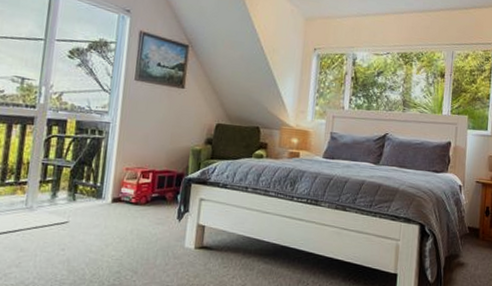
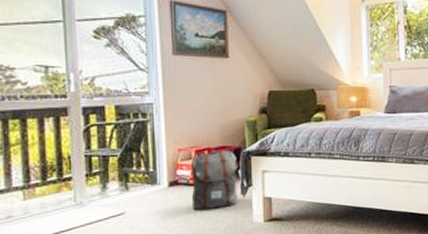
backpack: none [130,172,179,230] -> present [191,149,238,211]

